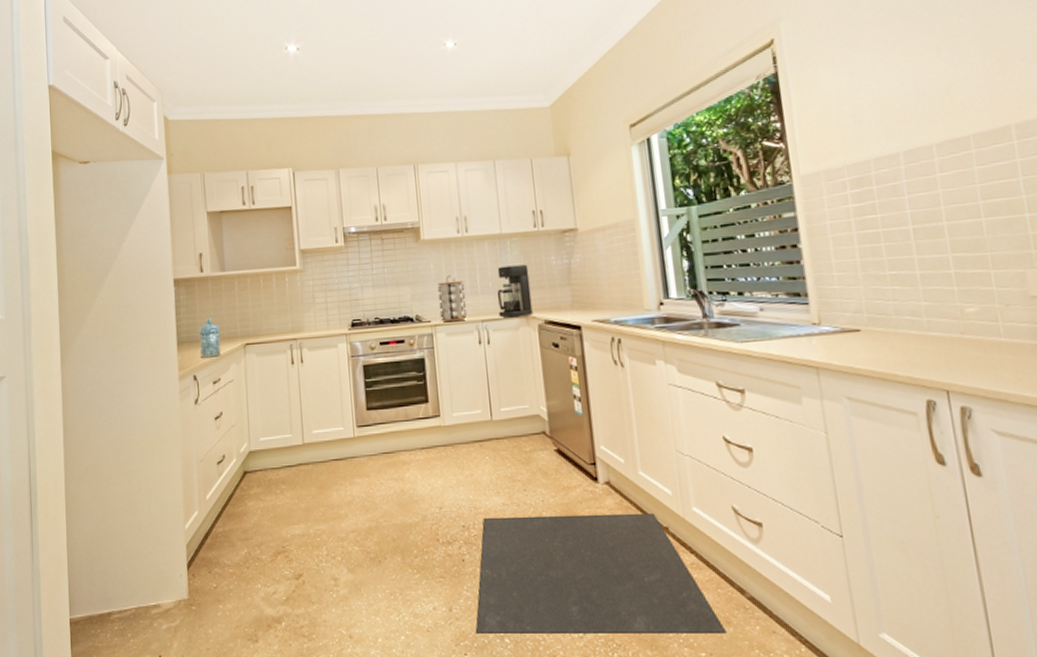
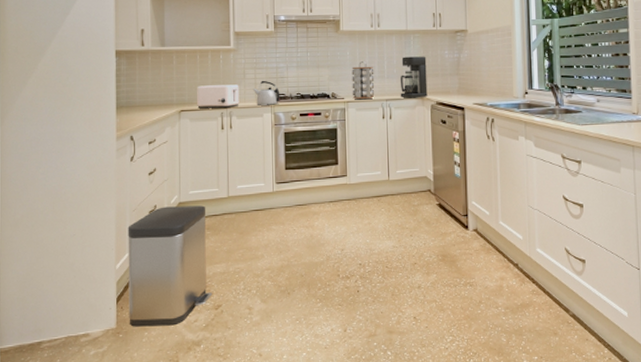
pedal bin: none [195,454,292,598] -> present [128,205,213,327]
canister: present [198,317,221,358] -> none [137,86,158,121]
toaster: none [262,311,310,341] -> present [196,84,239,109]
kettle: none [324,304,356,334] -> present [252,80,280,105]
floor mat: present [476,512,727,633] -> none [365,252,554,348]

